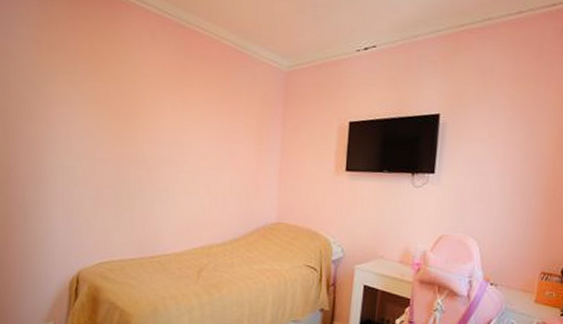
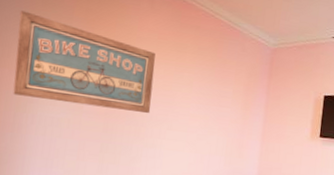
wall art: none [29,59,162,157] -> present [13,10,156,114]

